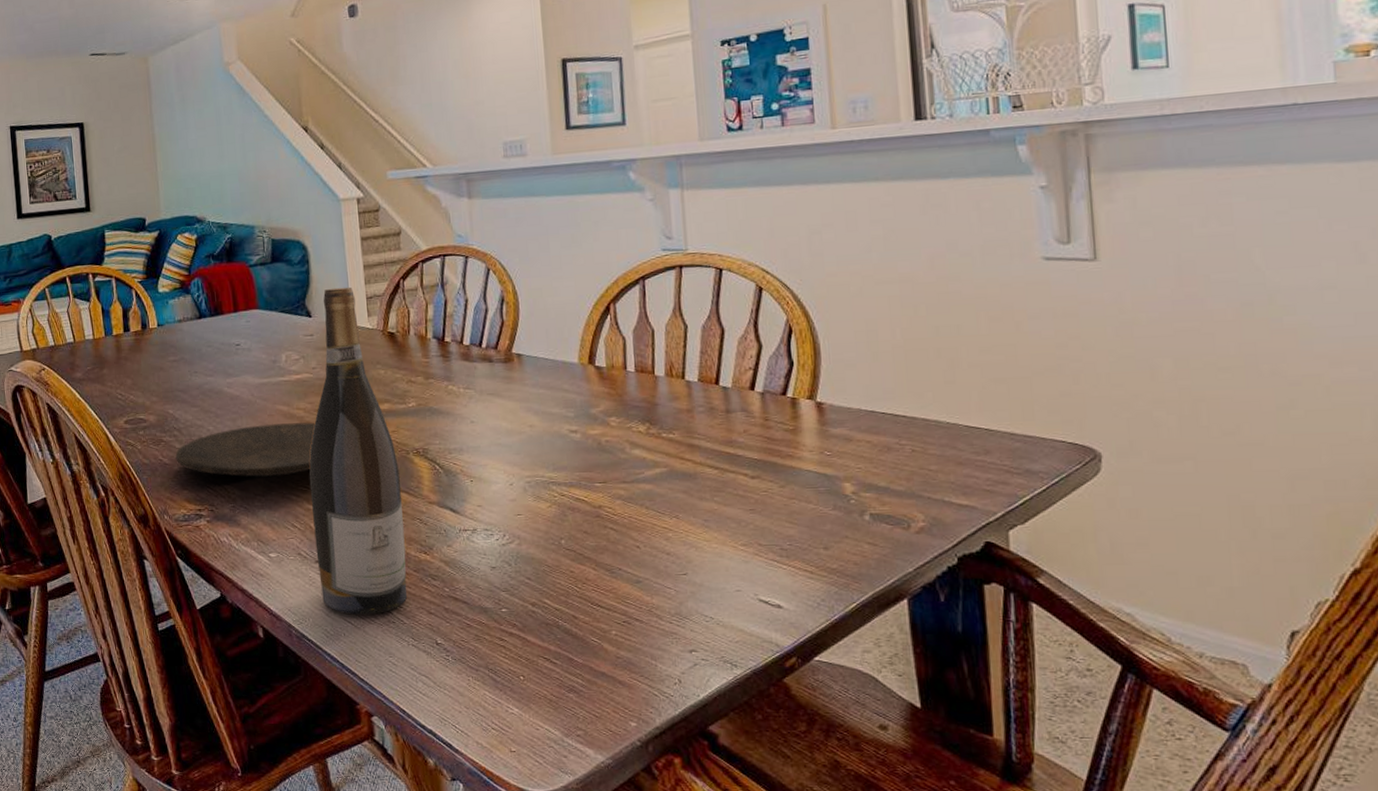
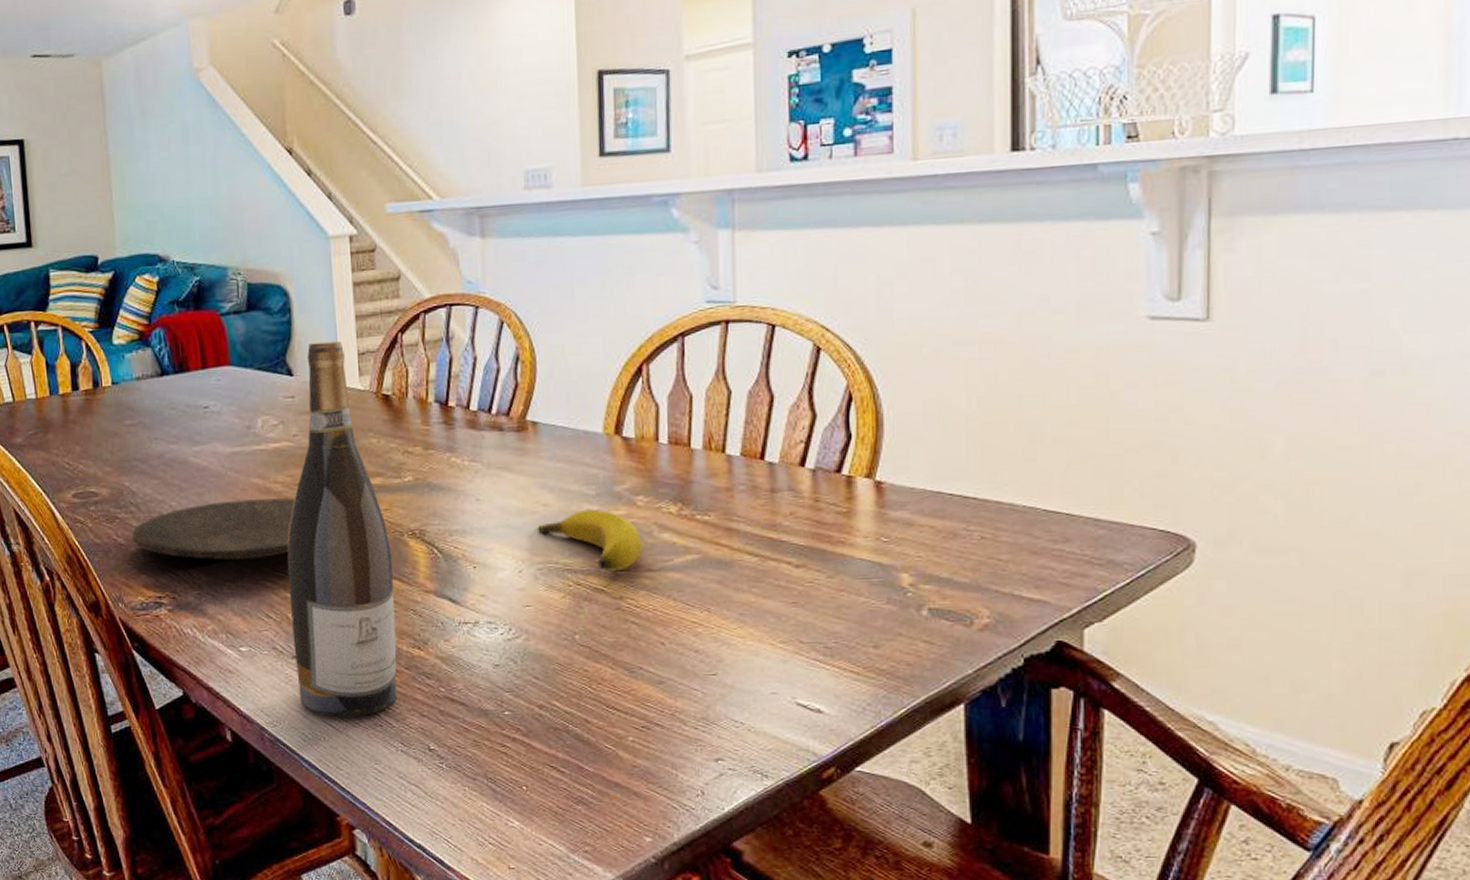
banana: none [525,429,618,484] -> present [538,509,643,572]

